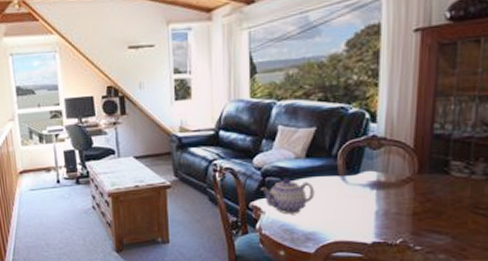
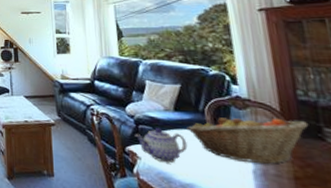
fruit basket: none [317,155,438,205] -> present [187,115,309,165]

